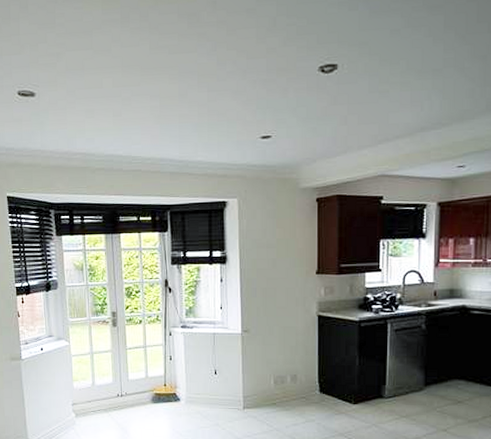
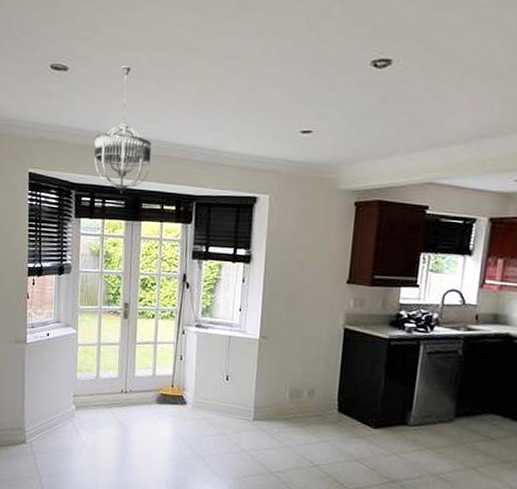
chandelier: none [67,87,123,209] -> present [94,65,152,194]

